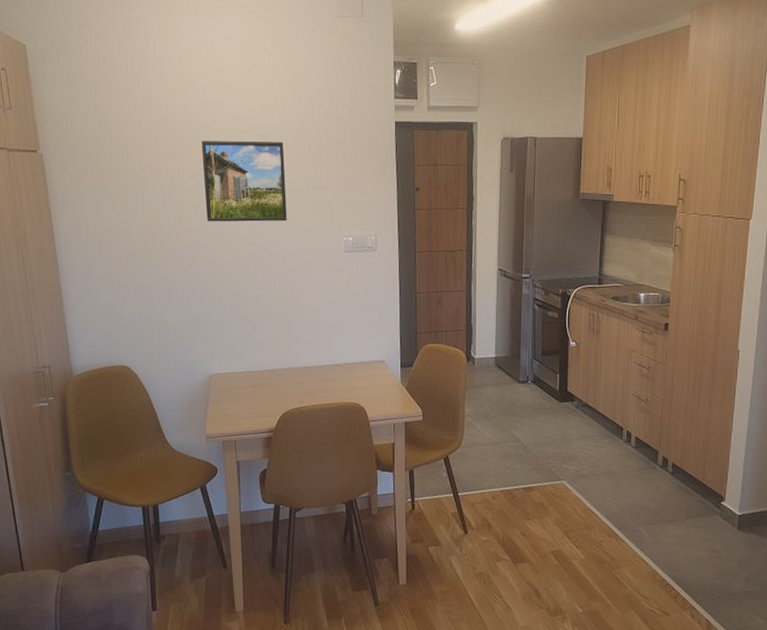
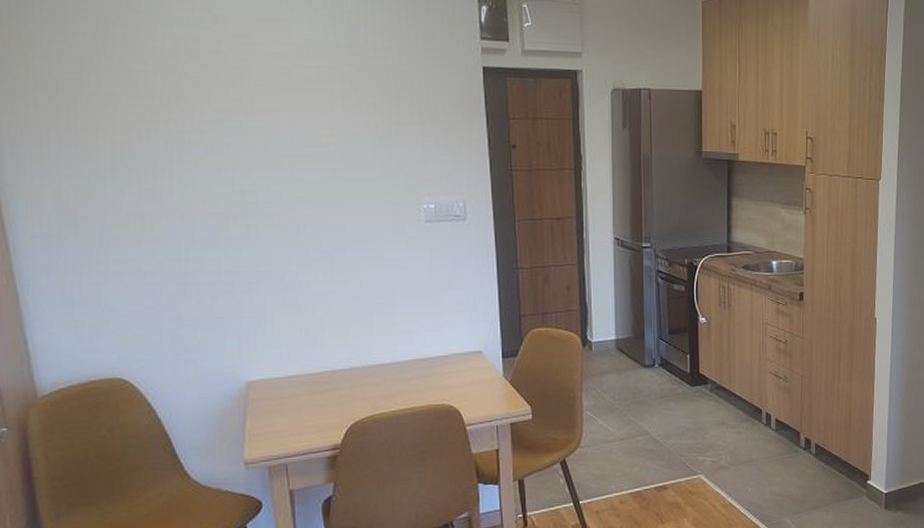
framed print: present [201,141,287,222] -> none [223,83,347,187]

